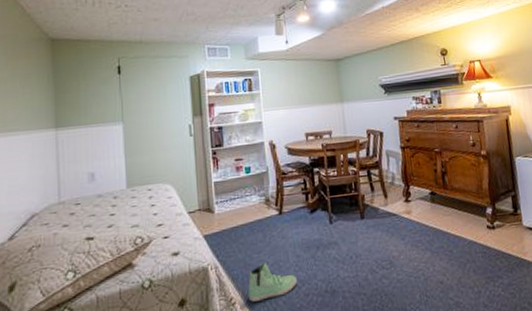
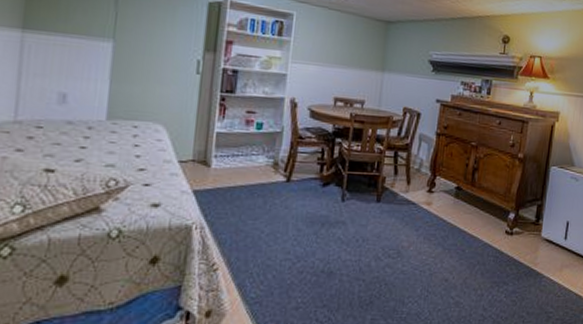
sneaker: present [248,262,298,302] -> none [234,231,294,271]

